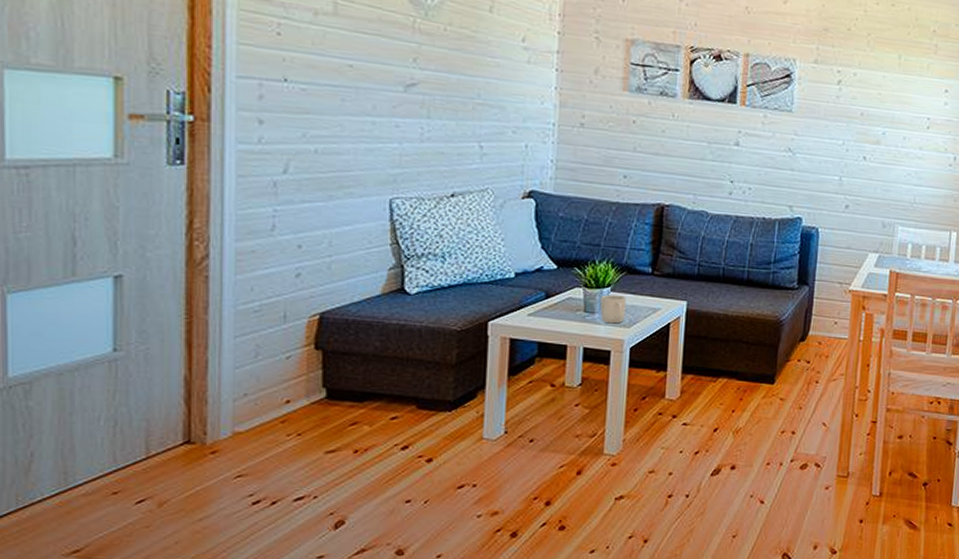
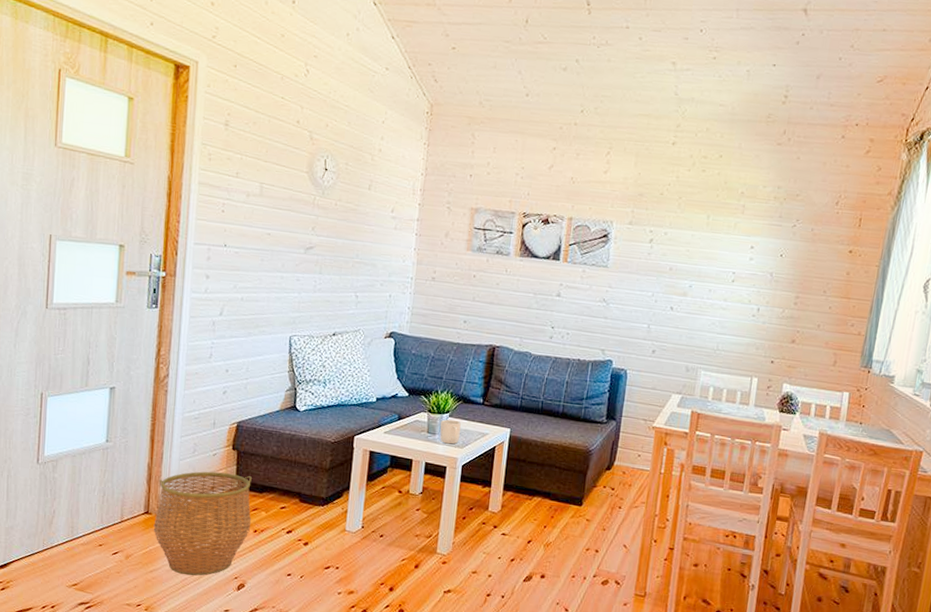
basket: none [199,380,350,517] -> present [153,471,252,576]

